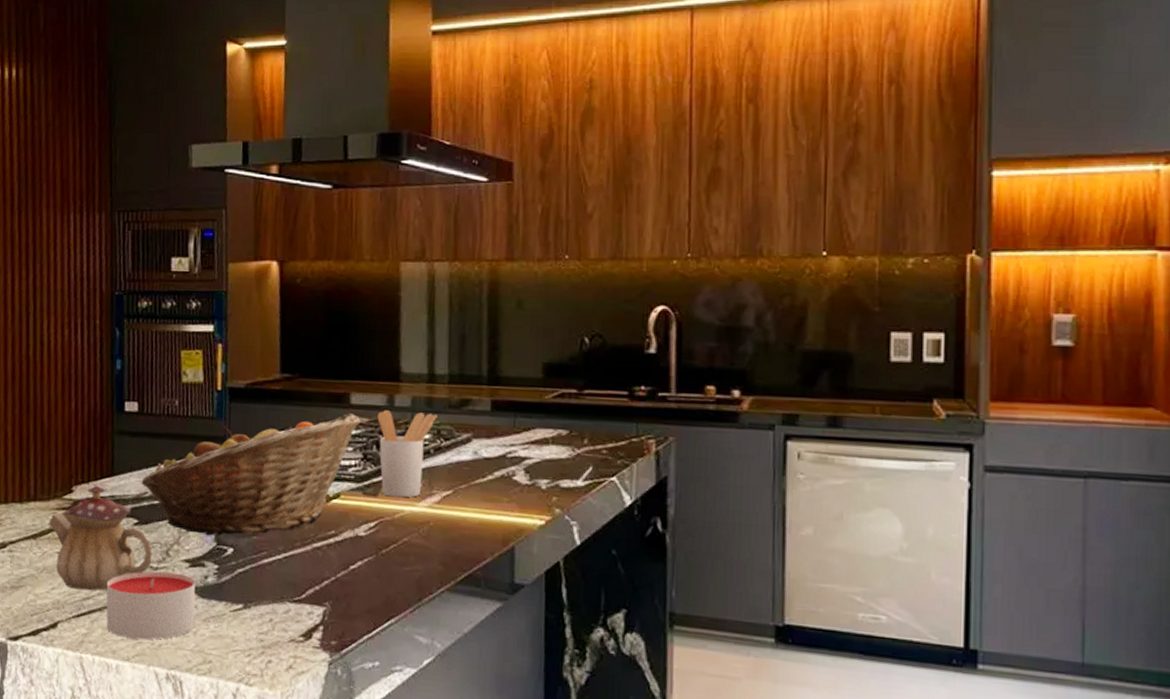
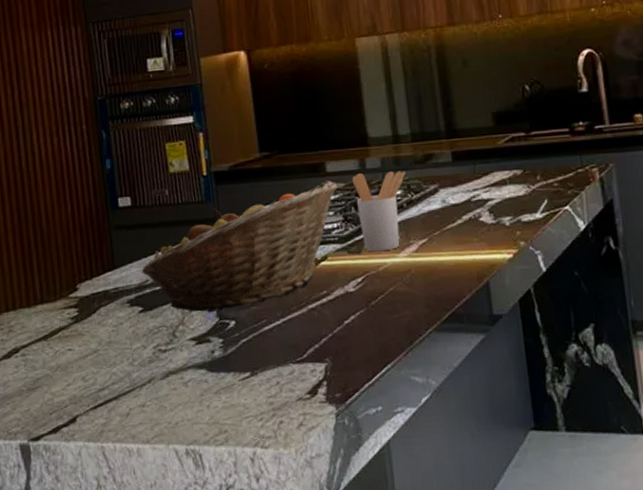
teapot: present [48,485,153,591] -> none [57,280,160,382]
candle: present [106,571,196,640] -> none [119,352,208,421]

